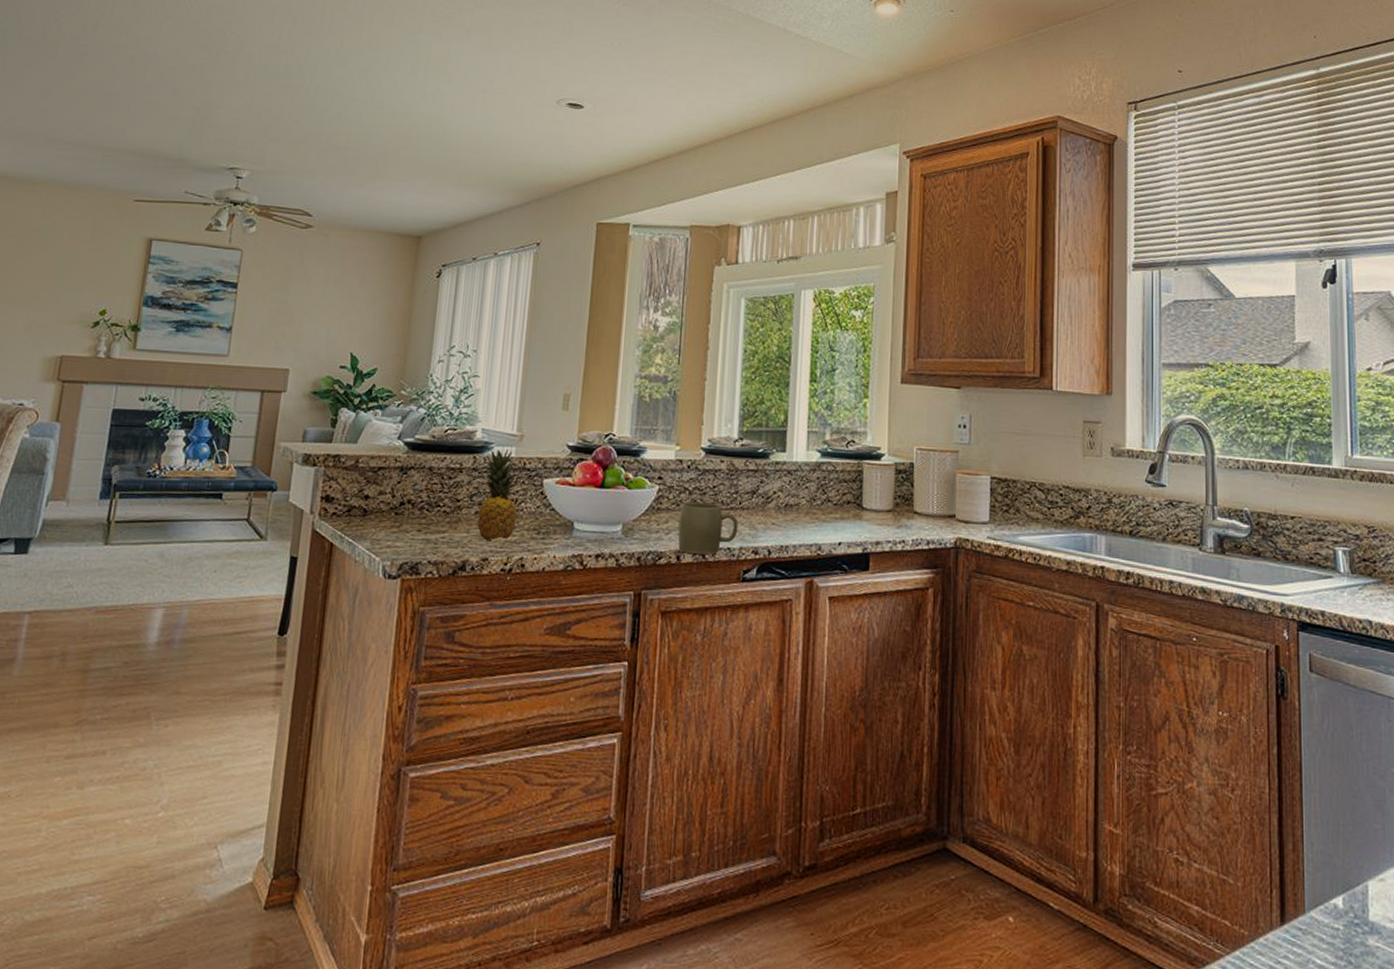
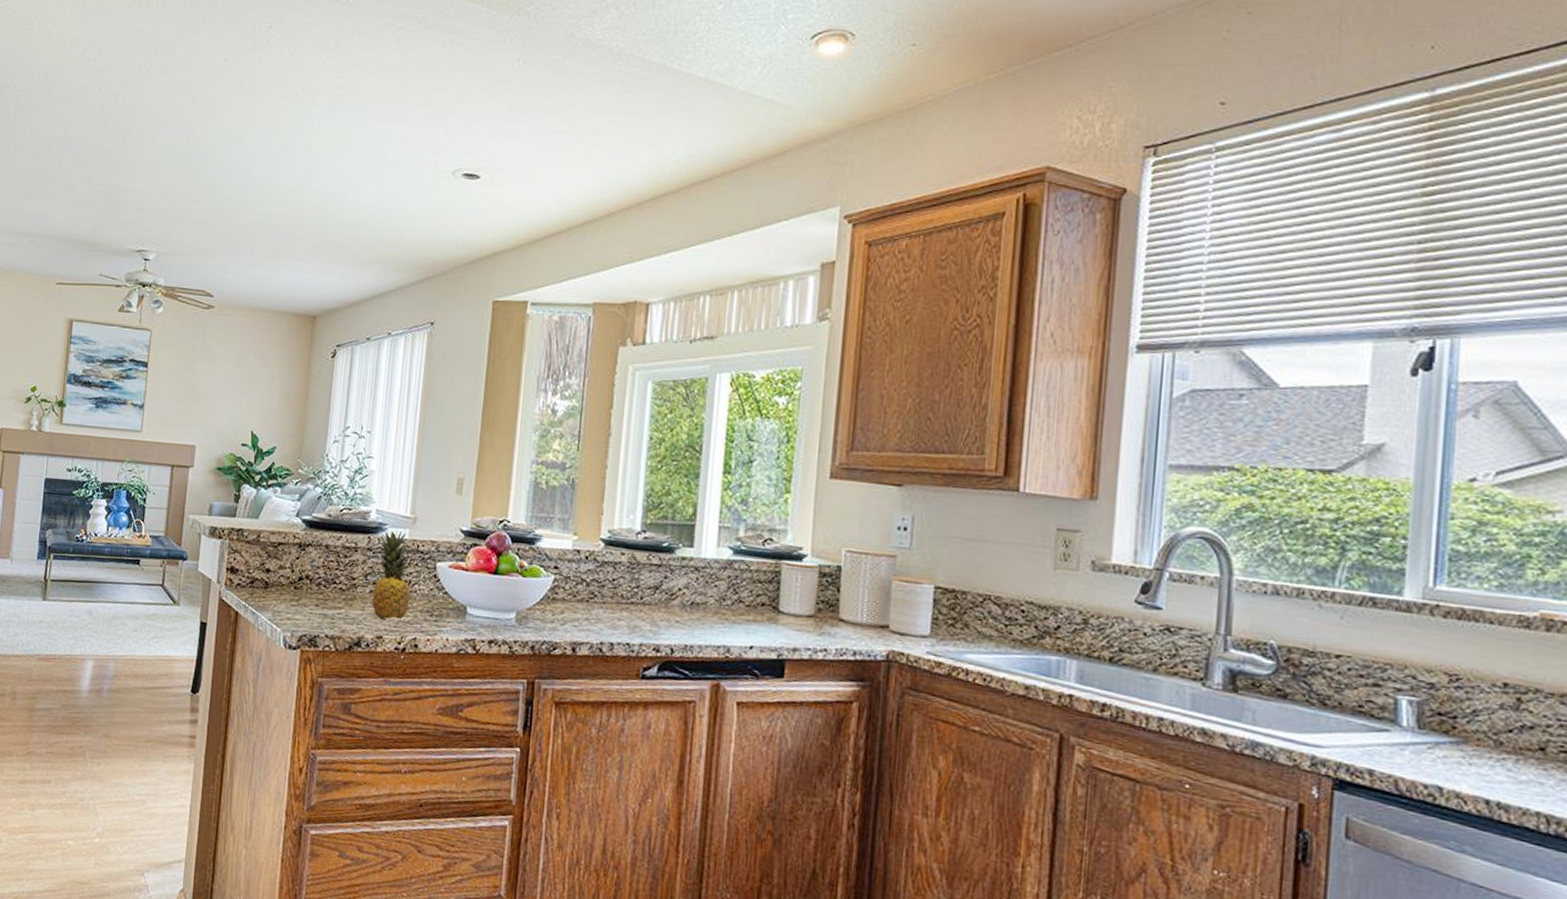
mug: present [678,501,738,555] -> none [574,593,639,649]

